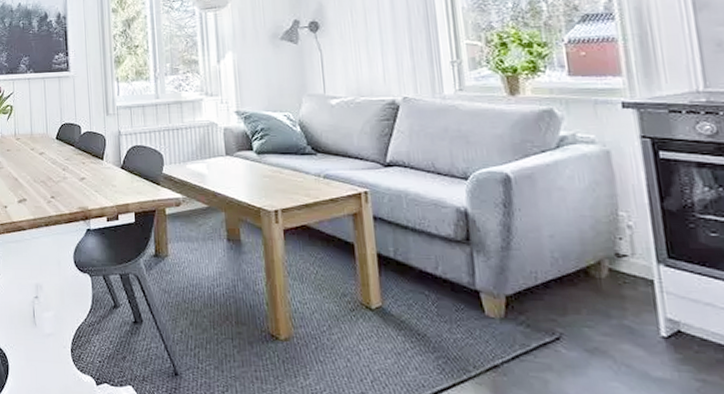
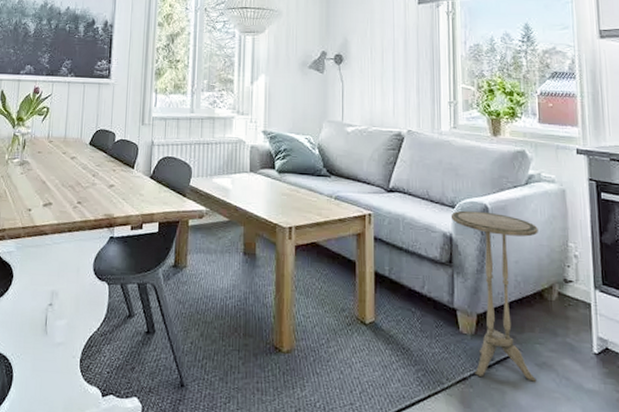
side table: none [463,181,588,370] -> present [450,210,538,382]

